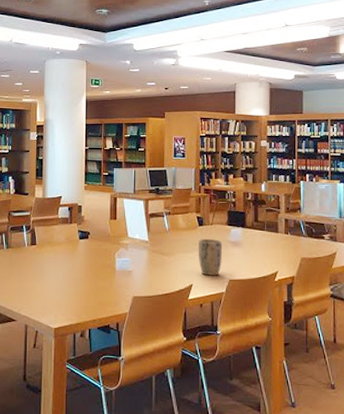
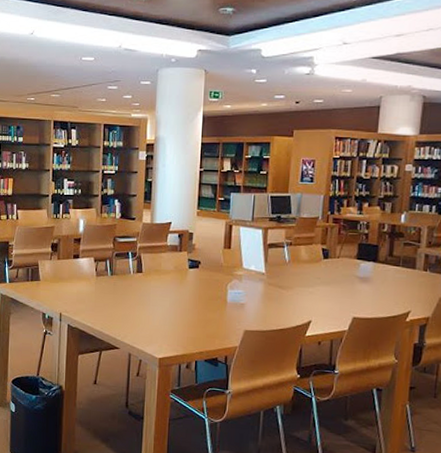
plant pot: present [198,239,223,276] -> none [320,273,349,313]

